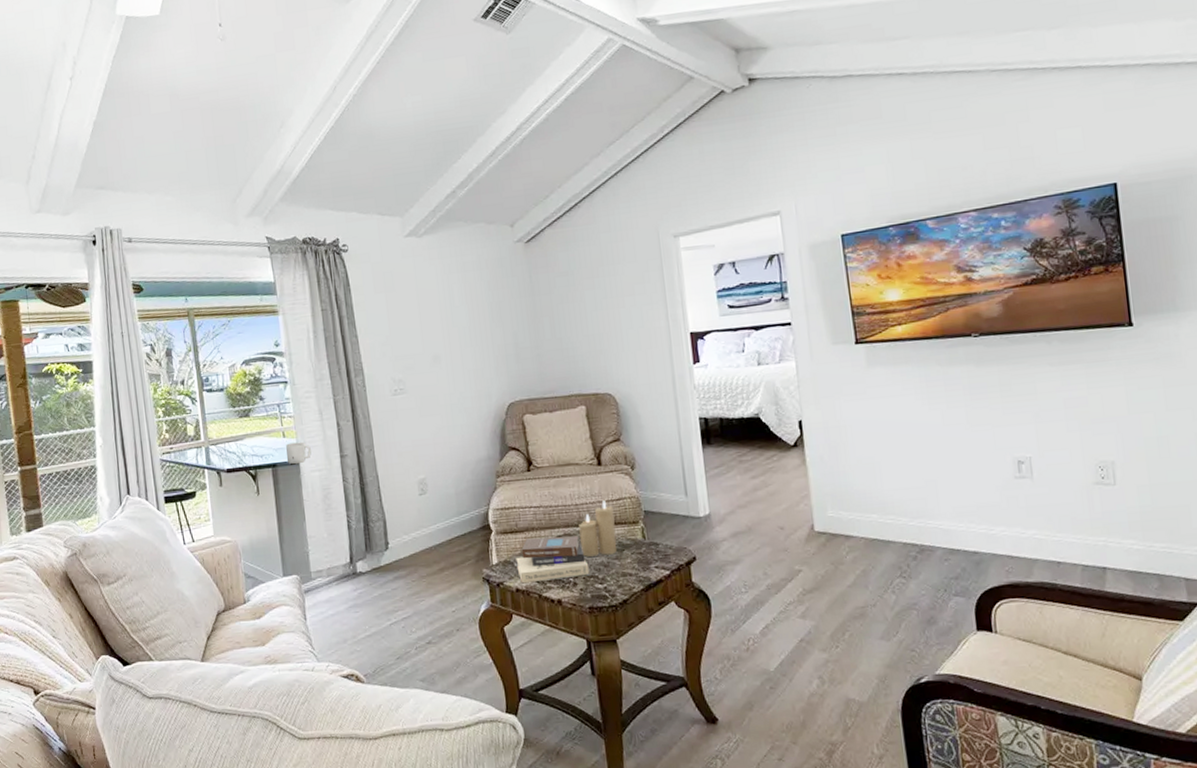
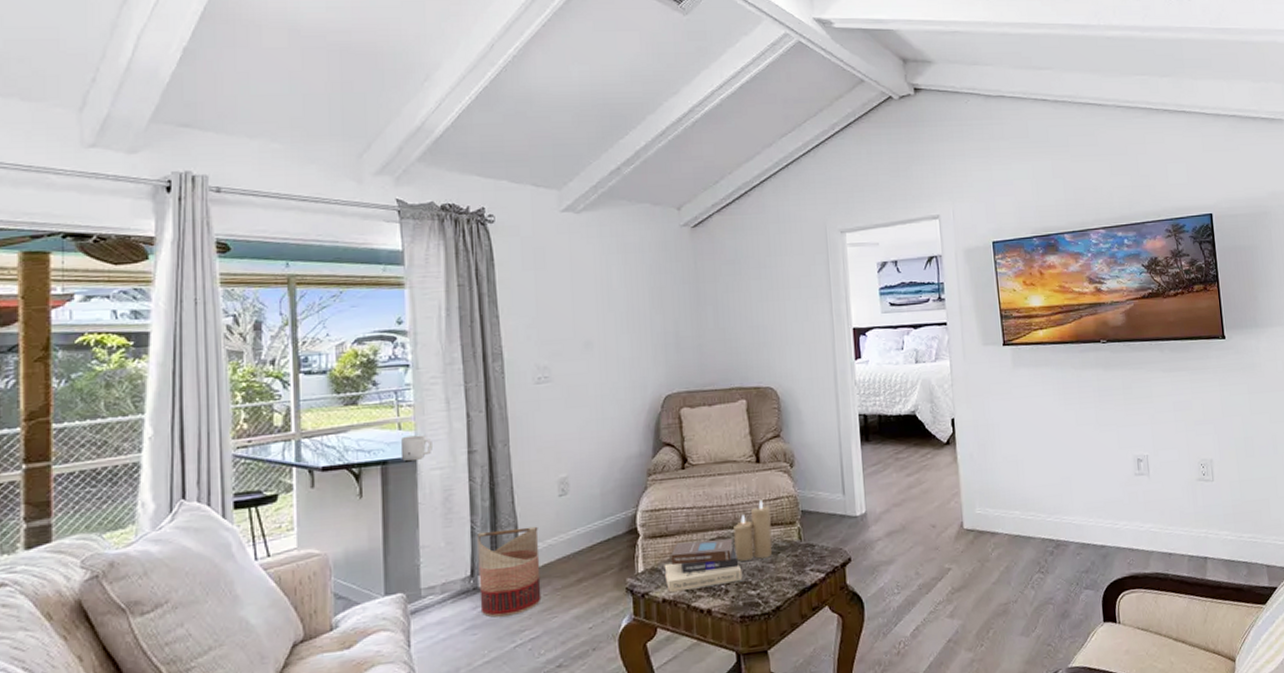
basket: none [353,521,410,599] -> present [477,526,542,618]

